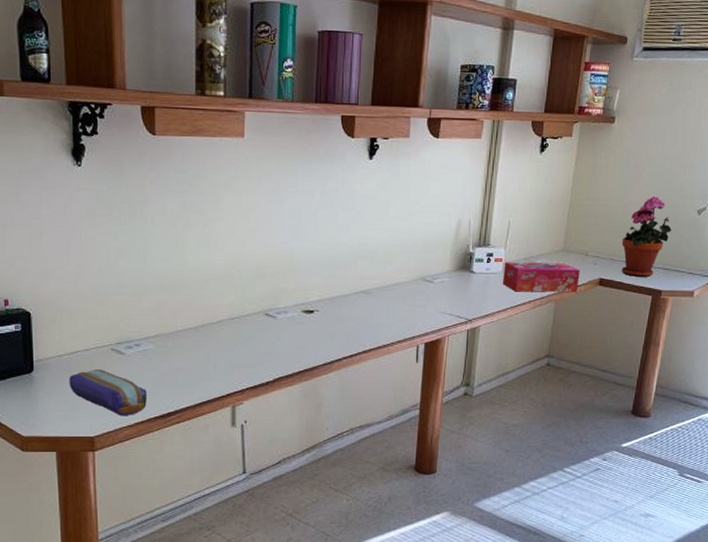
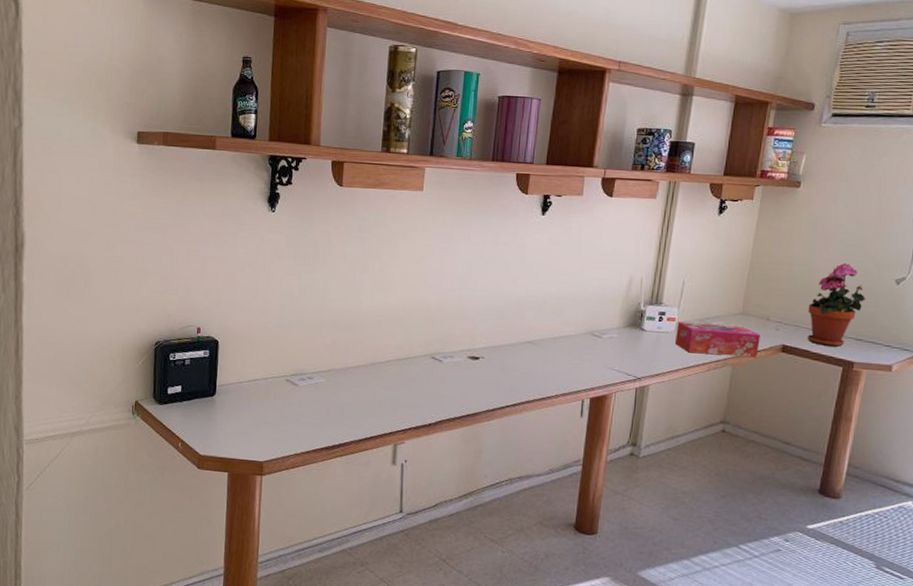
pencil case: present [69,369,147,417] -> none [245,397,315,445]

